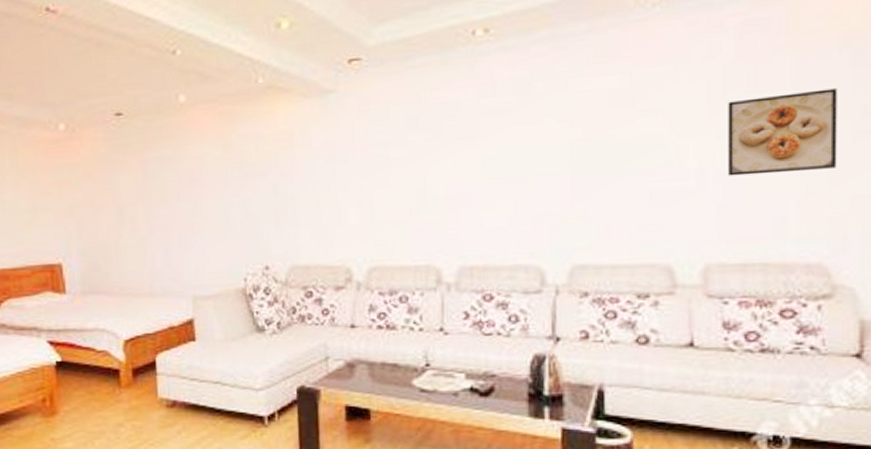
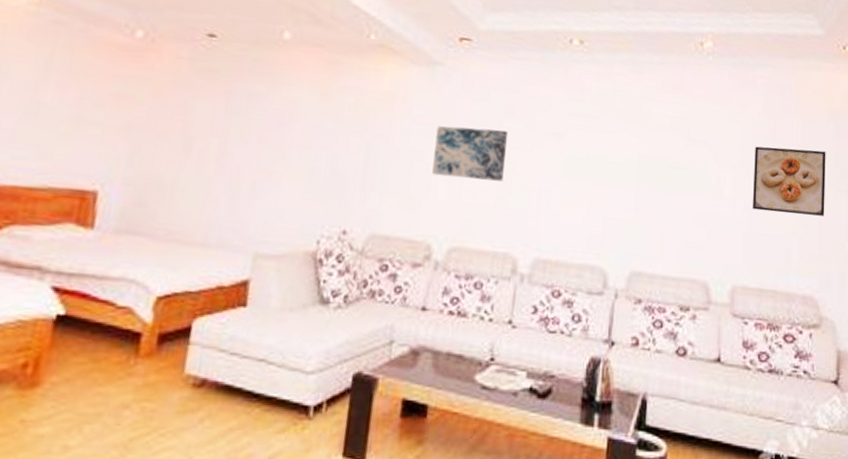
wall art: none [339,144,415,202] -> present [432,126,507,182]

